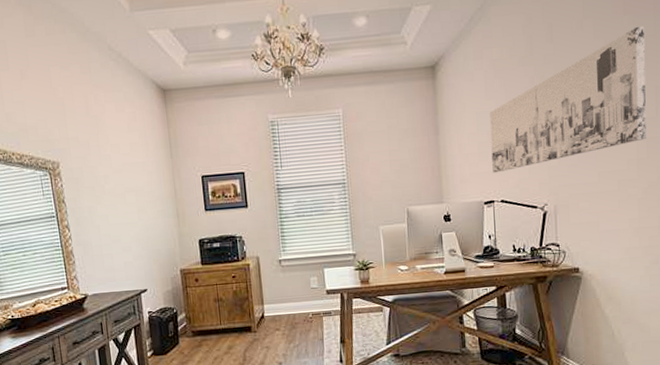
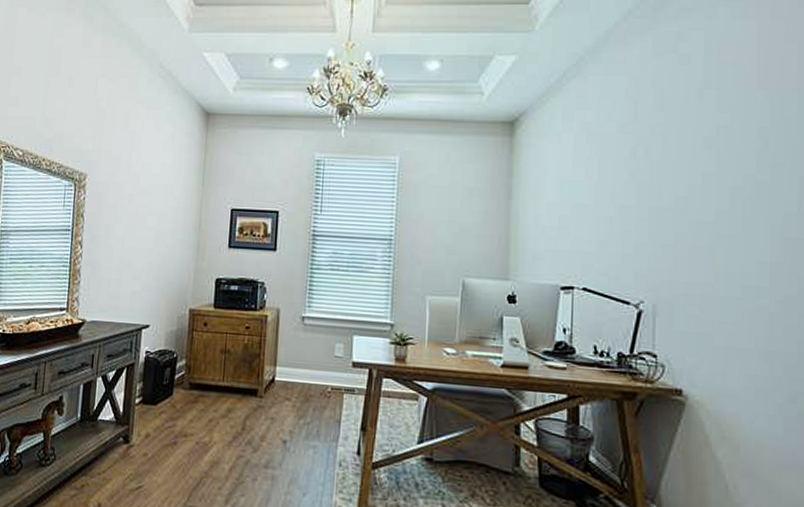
wall art: present [490,26,646,173] -> none [575,104,786,254]

